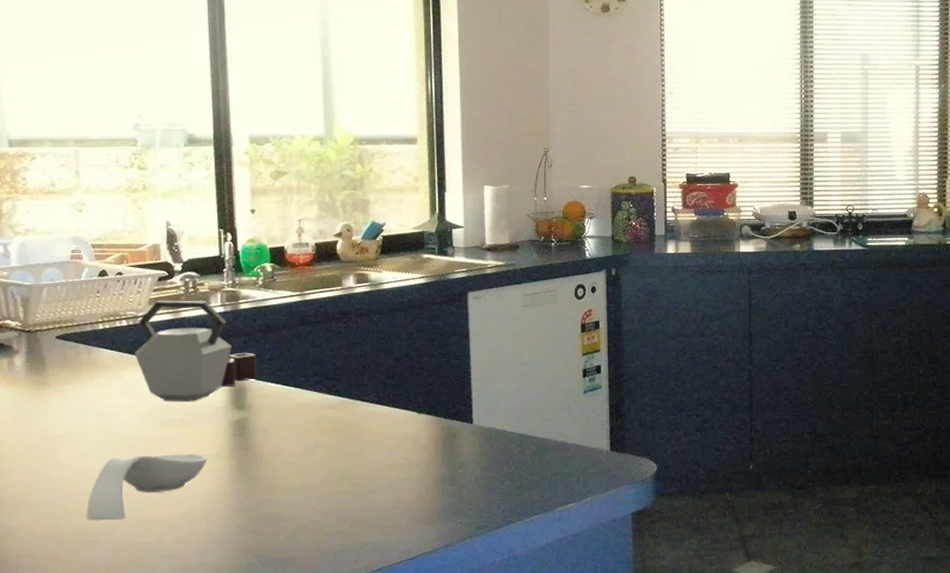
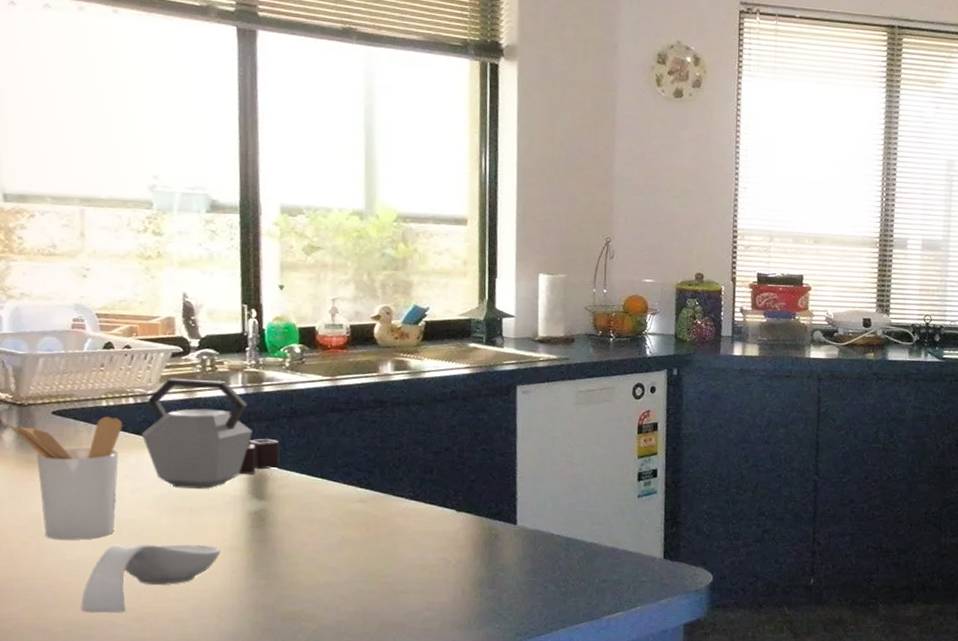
utensil holder: none [19,338,118,454] -> present [9,416,123,540]

